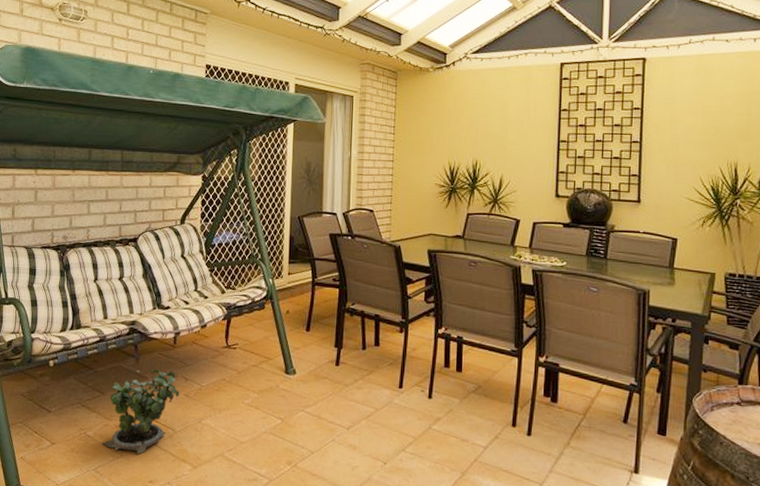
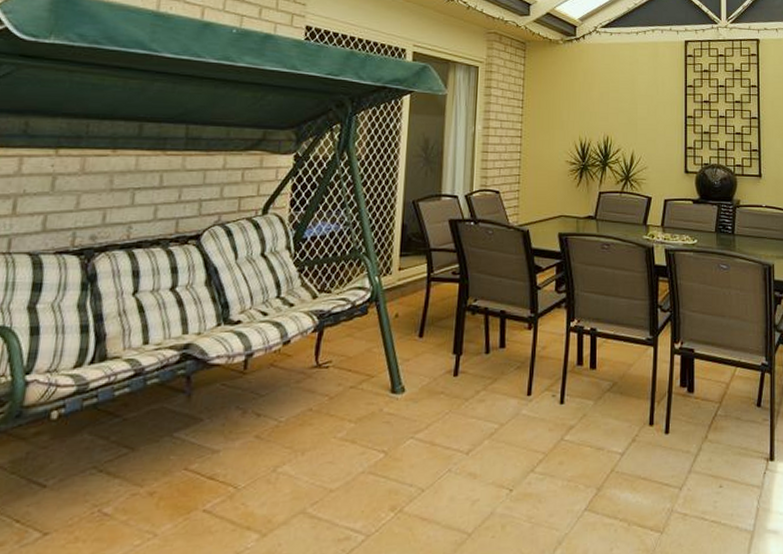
potted plant: present [102,368,179,455] -> none [126,405,248,531]

